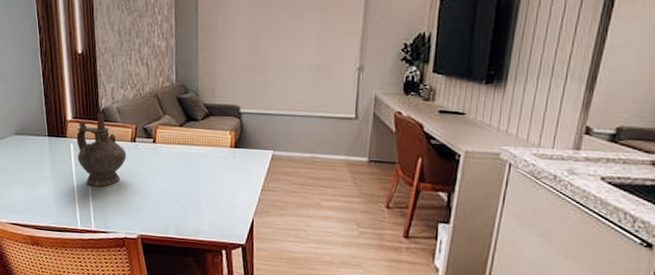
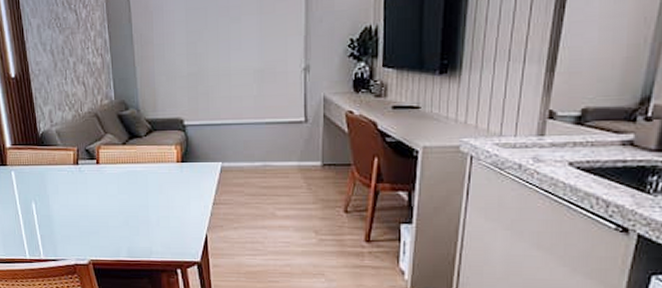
ceremonial vessel: present [76,113,126,187] -> none [17,137,70,215]

